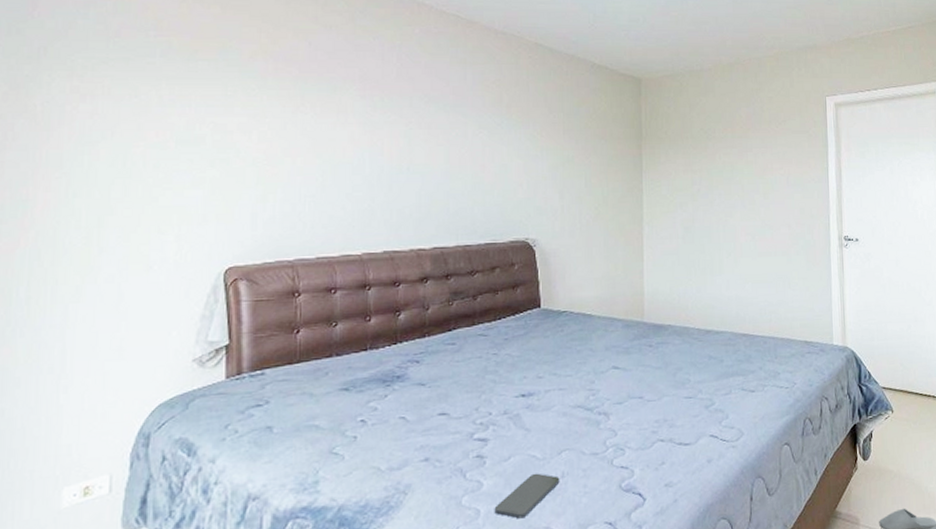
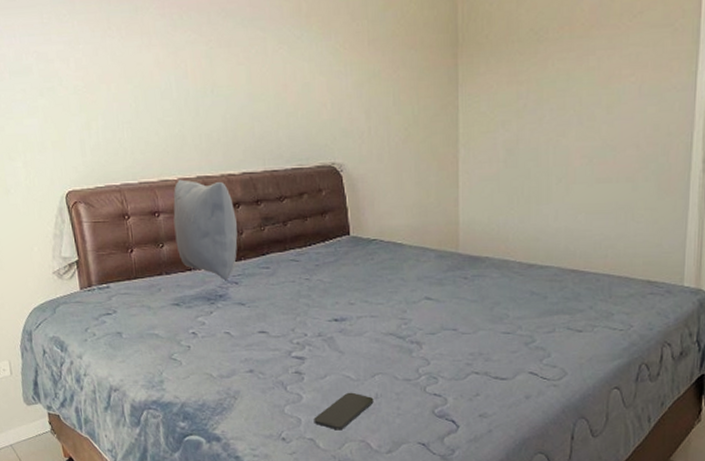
pillow: none [352,254,423,360] -> present [173,179,238,281]

